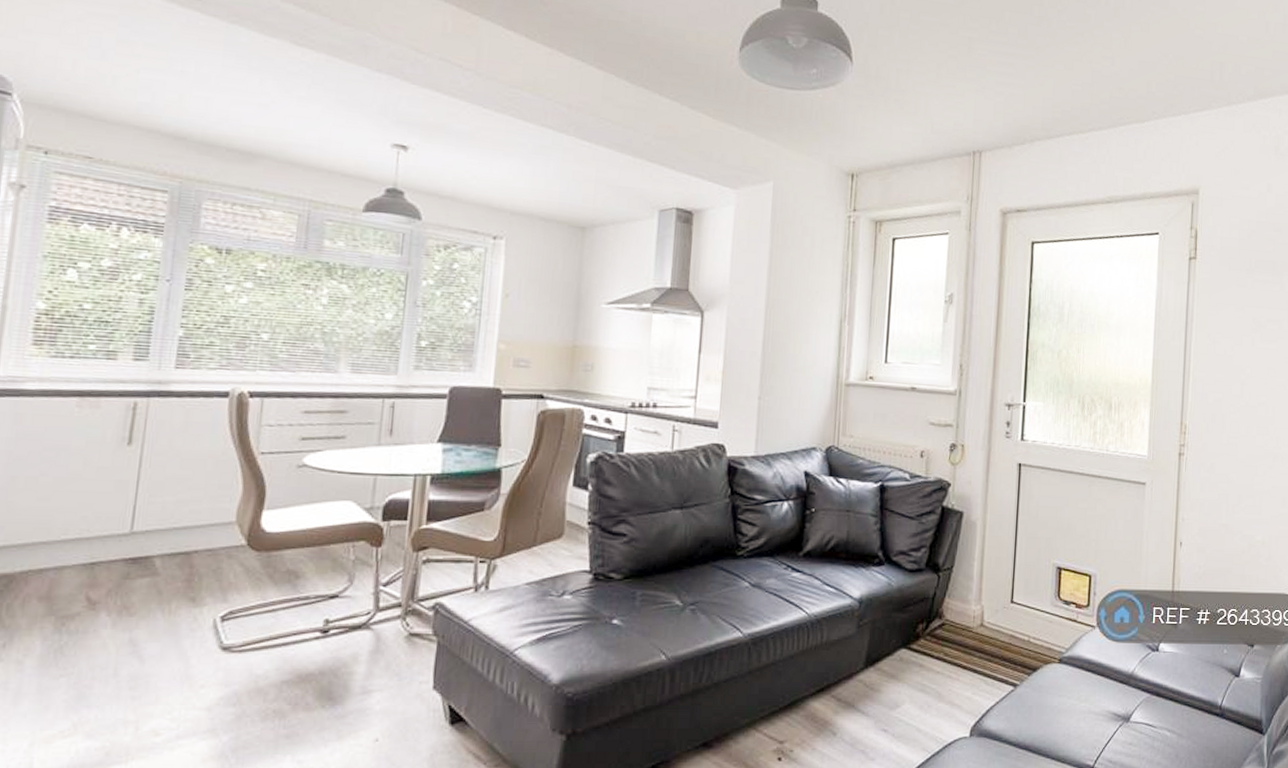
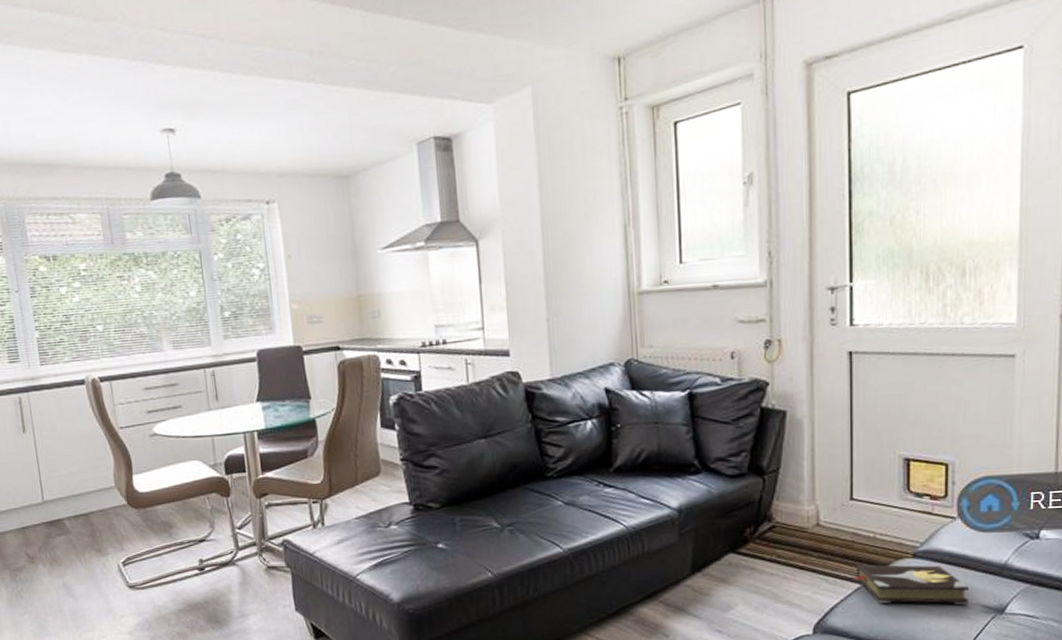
hardback book: none [1007,667,1103,712] -> present [852,564,970,605]

